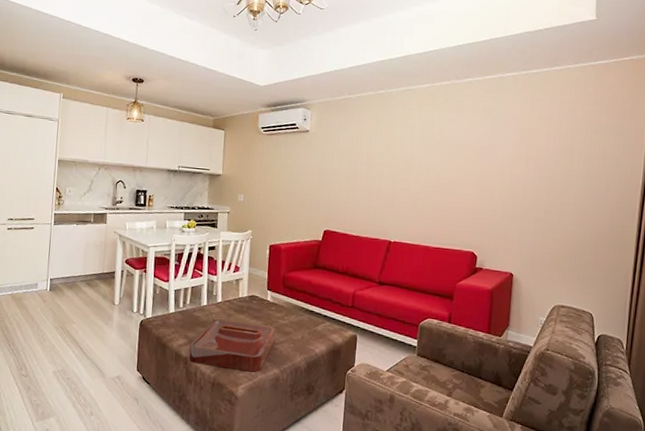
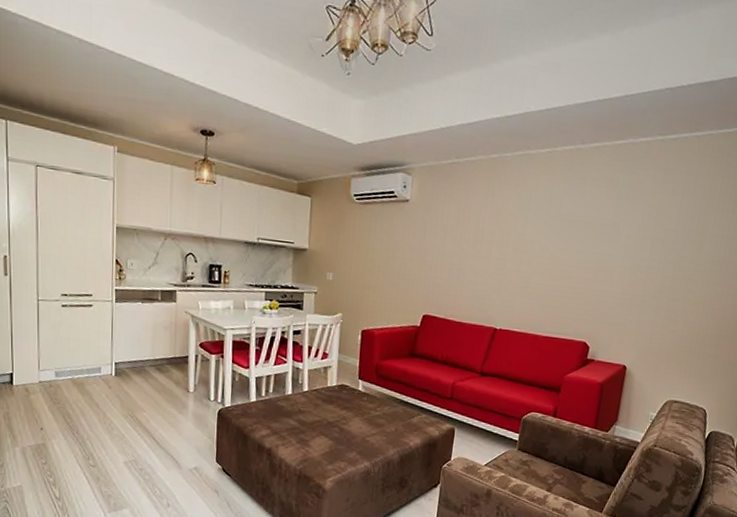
decorative tray: present [189,318,275,373] -> none [272,409,367,465]

